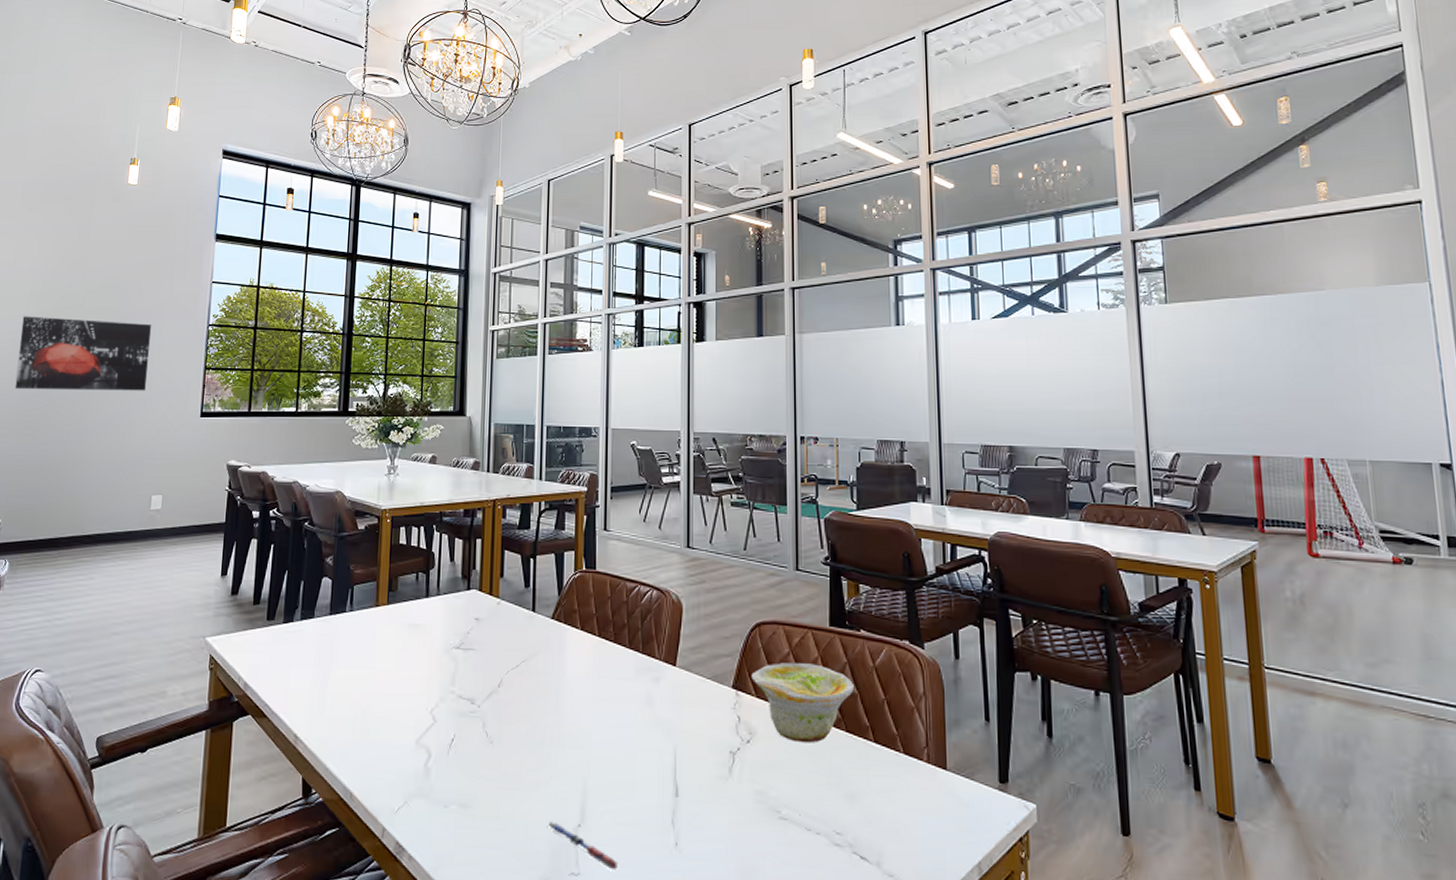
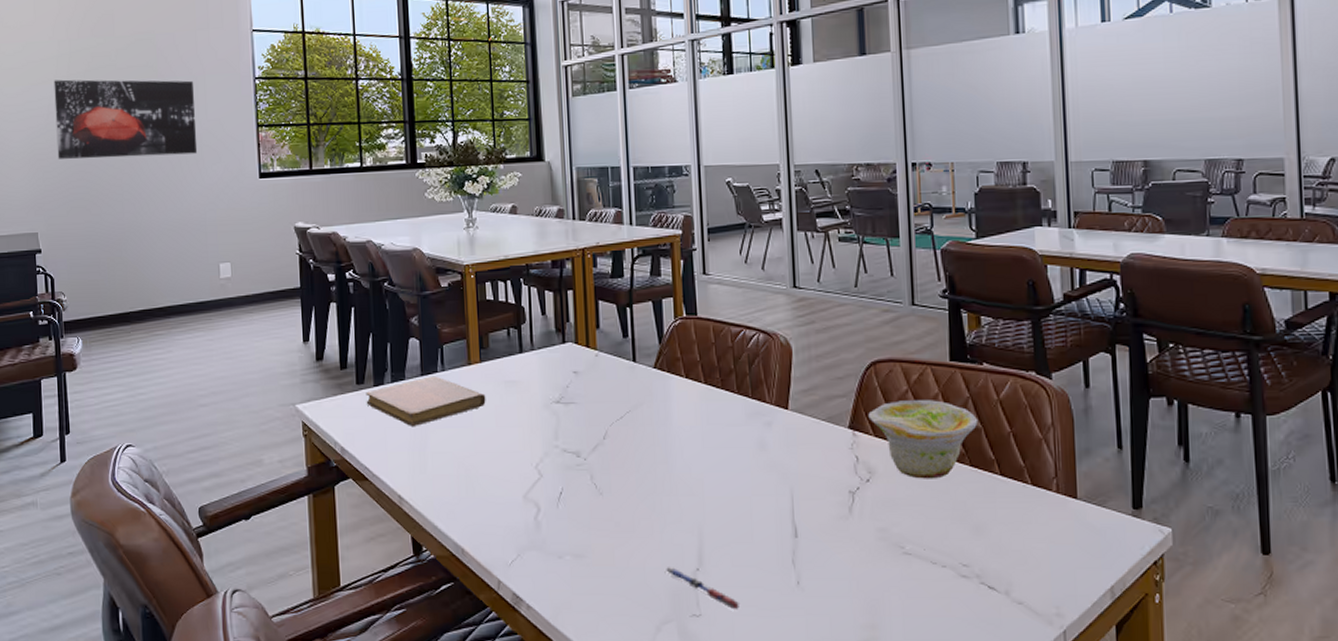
notebook: none [274,615,390,665] -> present [366,376,486,426]

